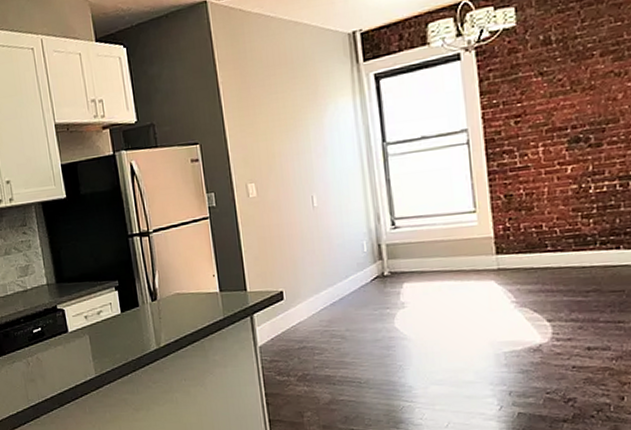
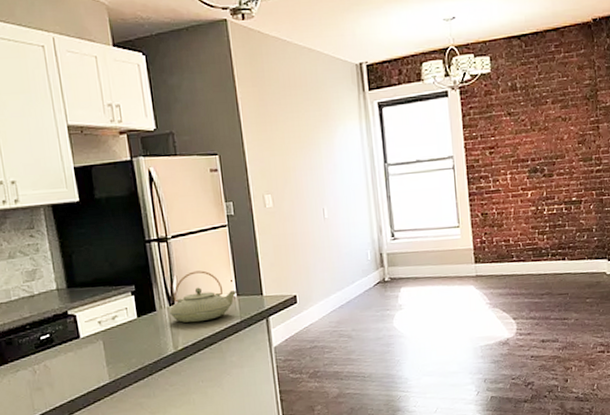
teapot: none [151,265,220,319] -> present [169,270,238,323]

